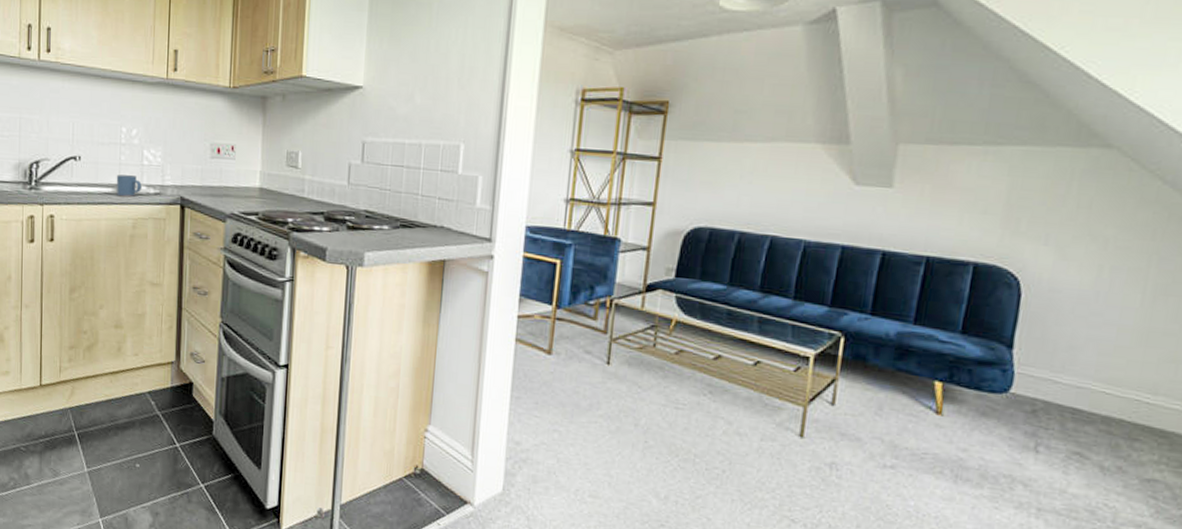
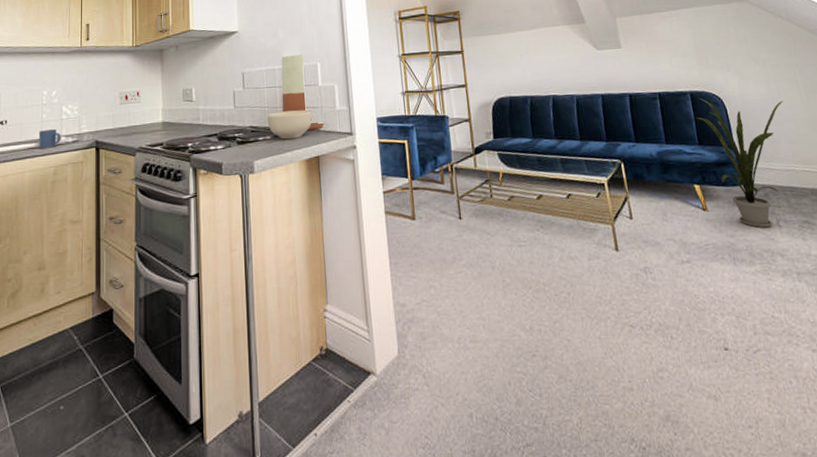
bowl: none [386,198,445,235] -> present [267,110,312,140]
vase: none [407,128,457,229] -> present [281,55,324,132]
house plant: none [969,272,1115,451] -> present [696,97,784,228]

